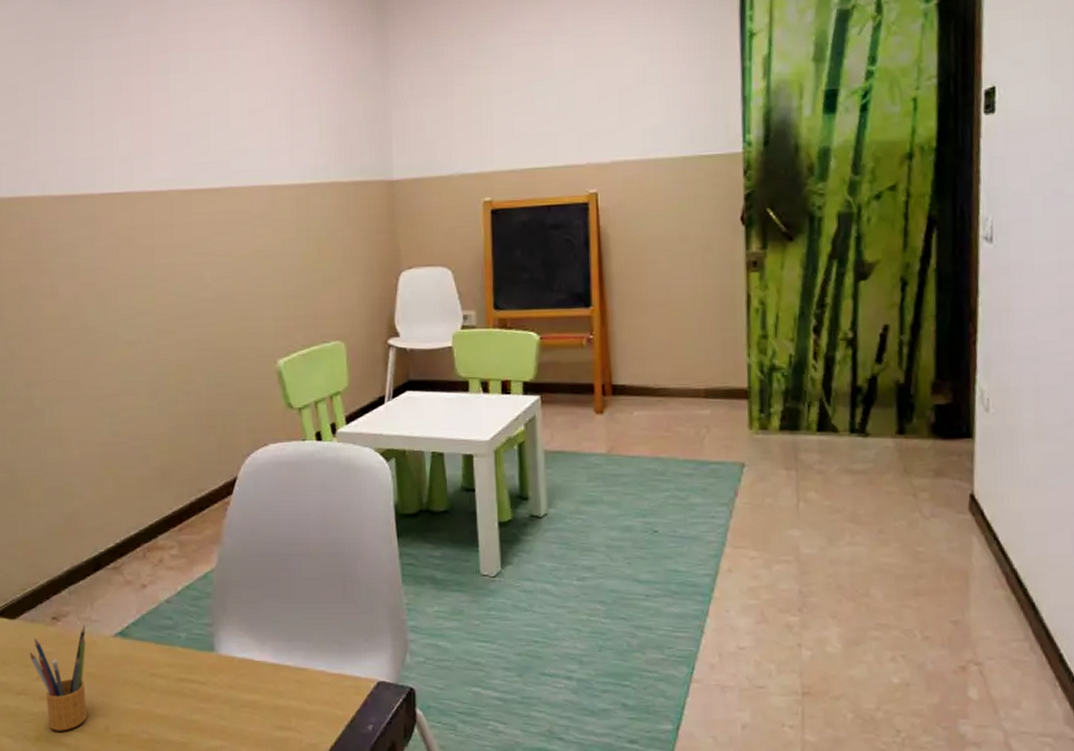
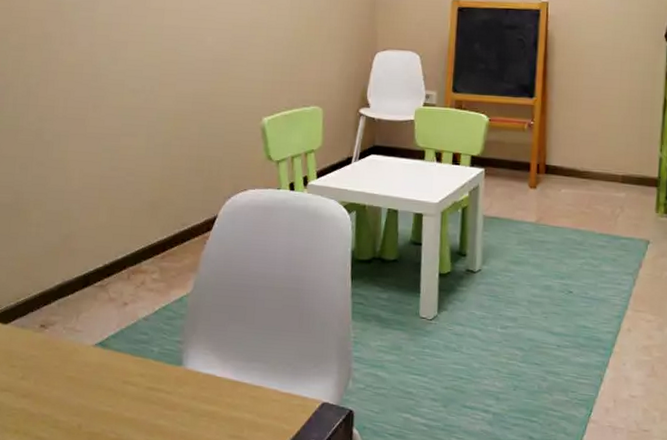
pencil box: present [30,625,88,731] -> none [17,334,70,426]

